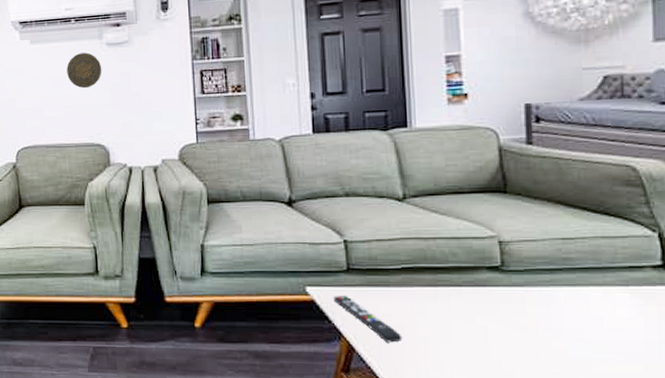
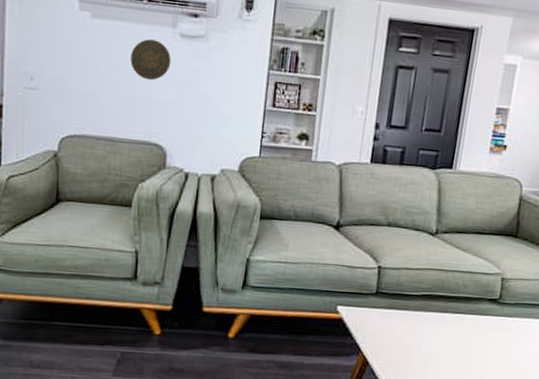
remote control: present [333,295,403,343] -> none [359,315,410,359]

